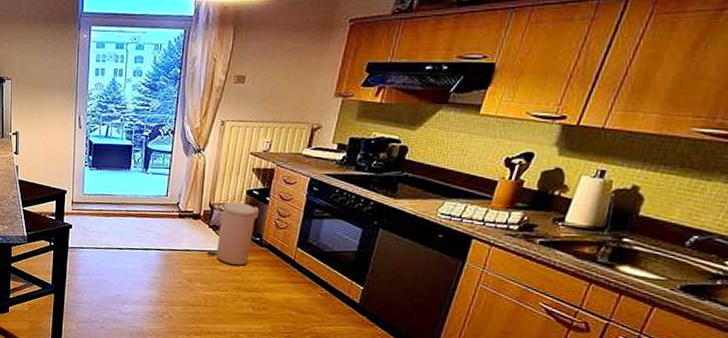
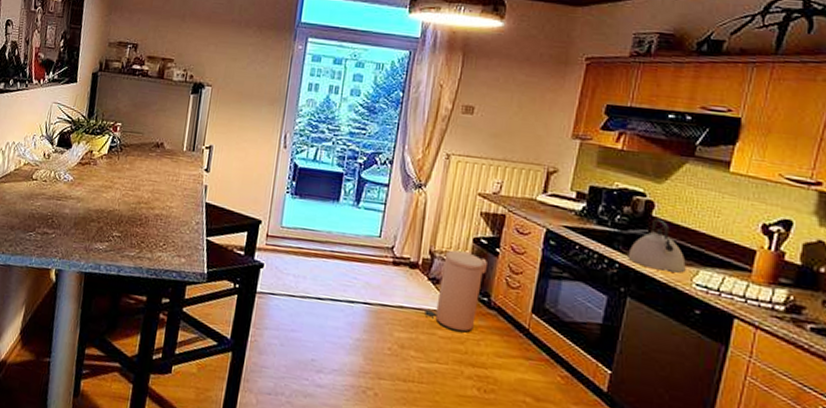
kettle: none [381,161,433,205] -> present [628,218,686,273]

